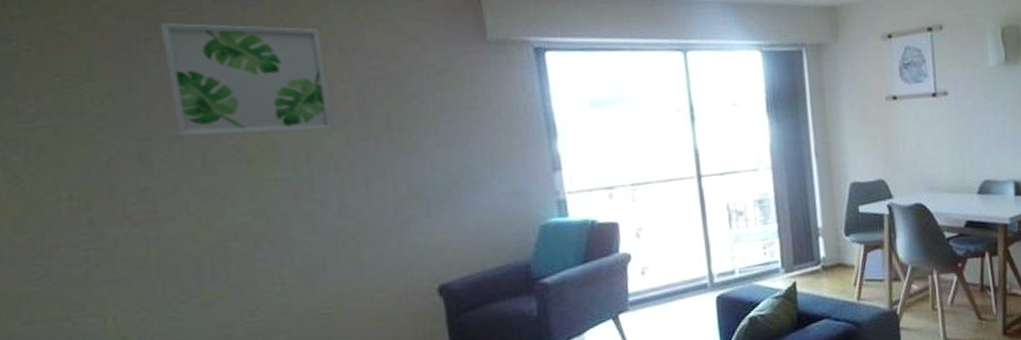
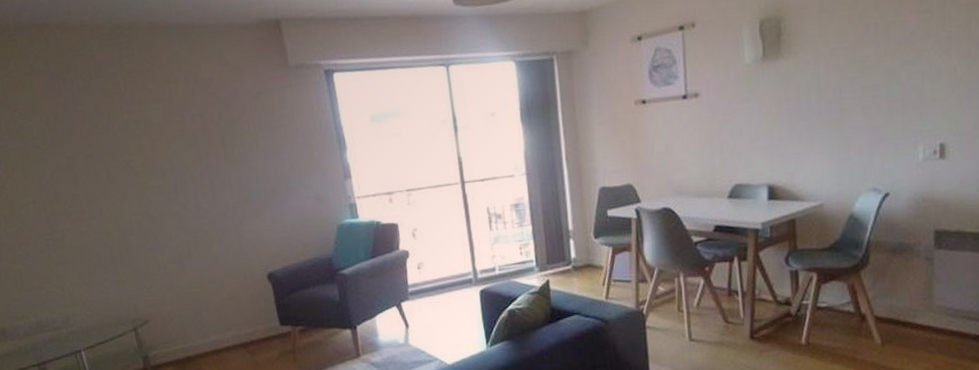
wall art: present [160,23,335,136] -> none [70,64,188,155]

